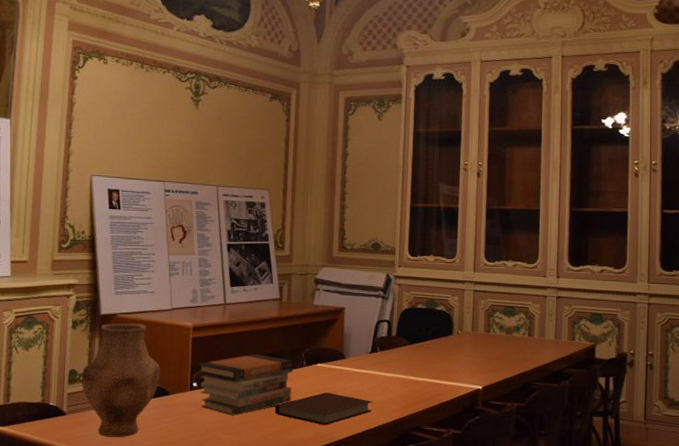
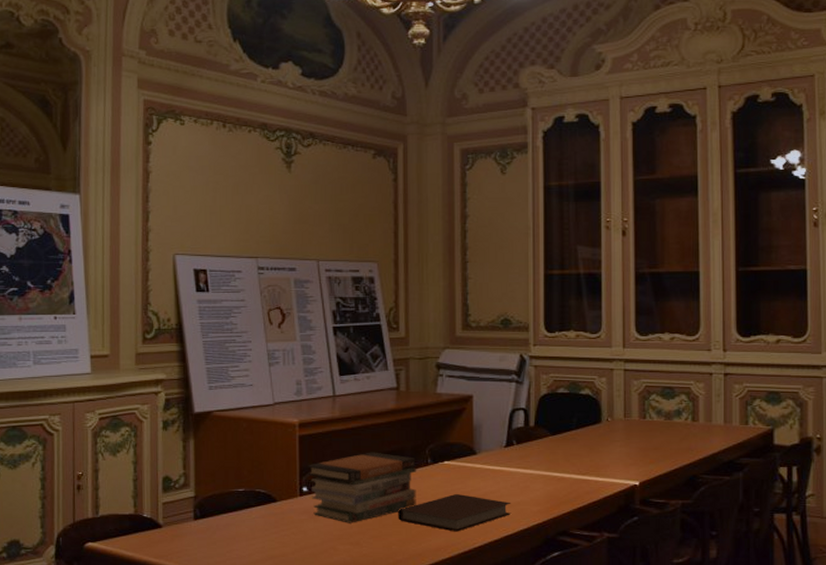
vase: present [82,323,161,437] -> none [177,421,265,551]

